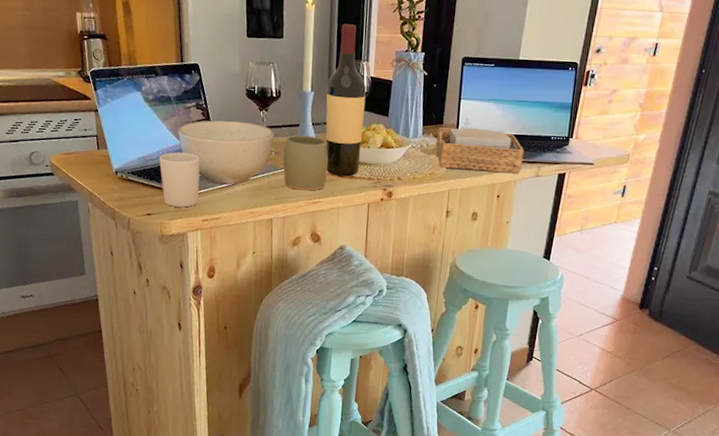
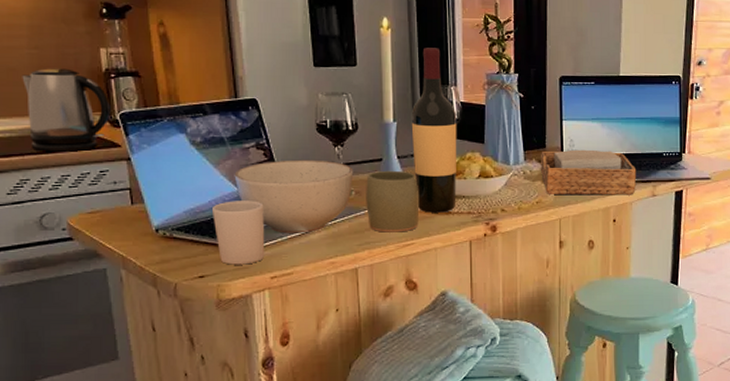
kettle: none [17,28,84,102] -> present [22,68,111,152]

